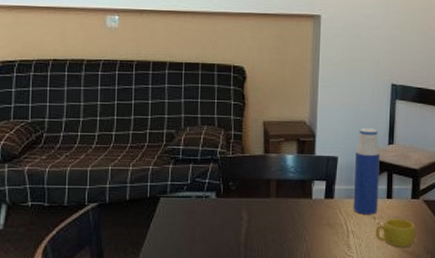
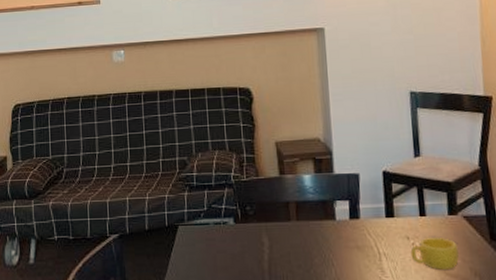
water bottle: present [353,128,380,215] -> none [378,141,411,235]

